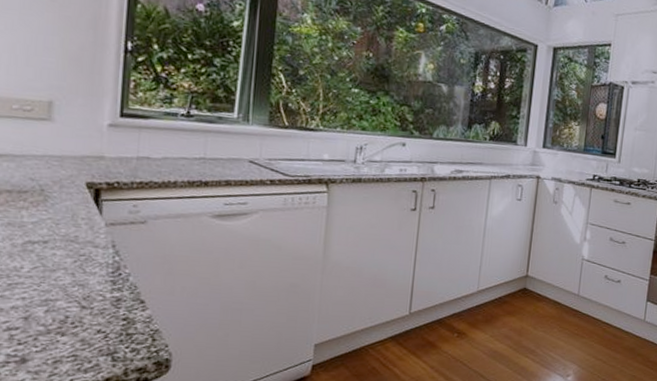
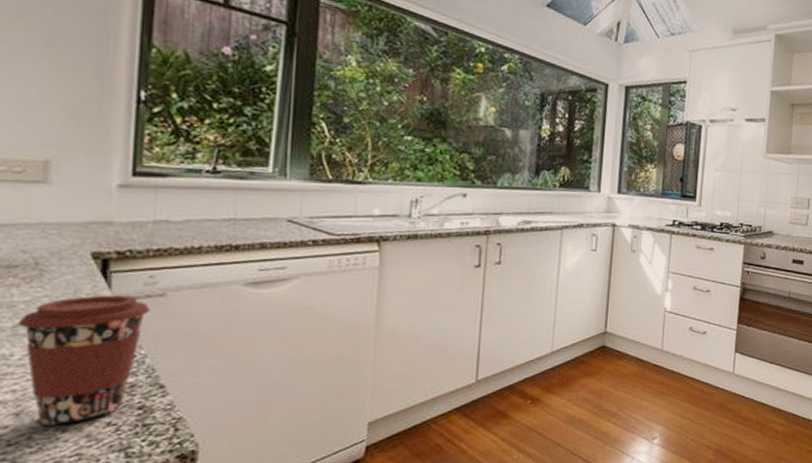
coffee cup: none [27,220,134,330] -> present [17,295,151,426]

